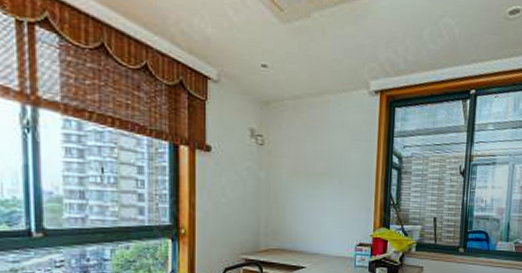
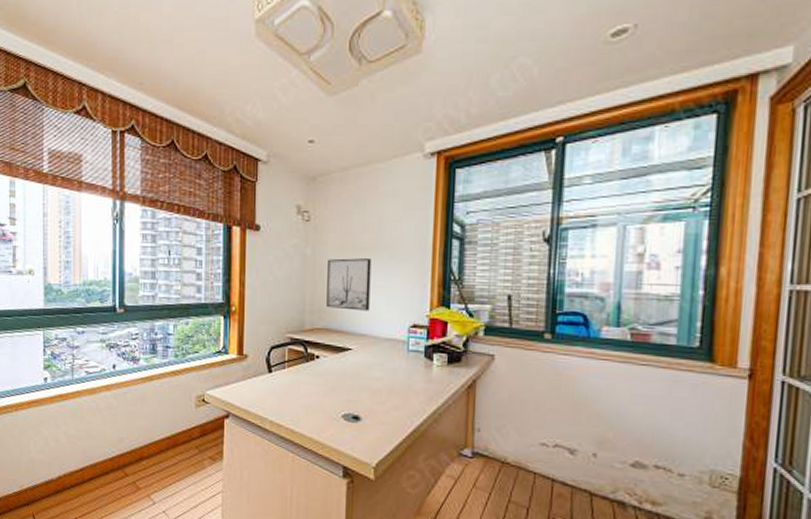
wall art: none [281,182,323,232] -> present [326,258,372,311]

